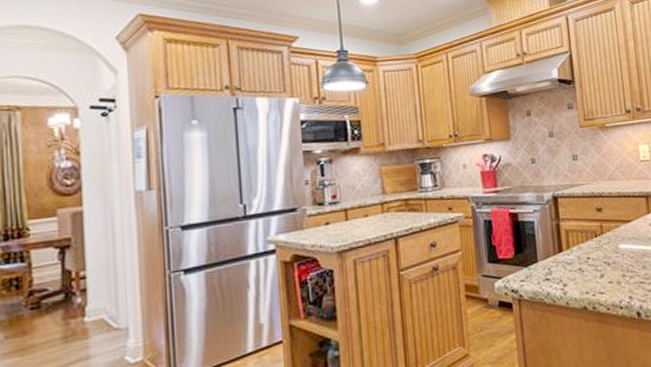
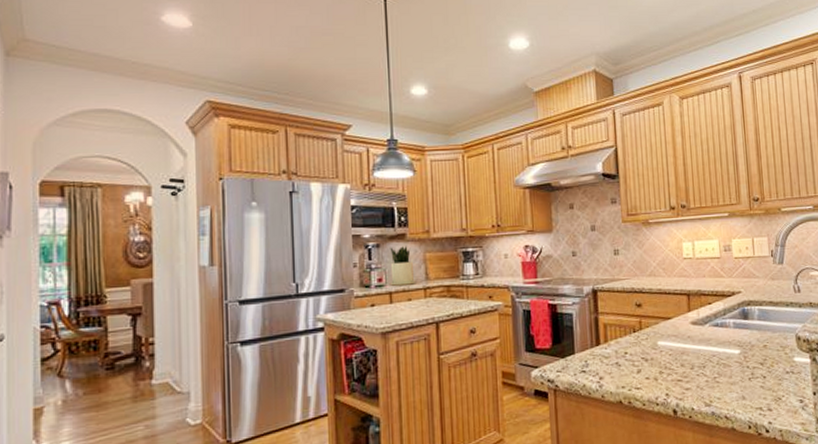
planter: none [343,159,373,203] -> present [390,245,416,287]

